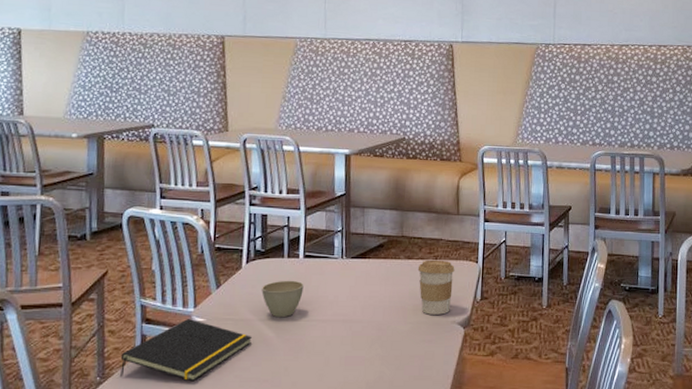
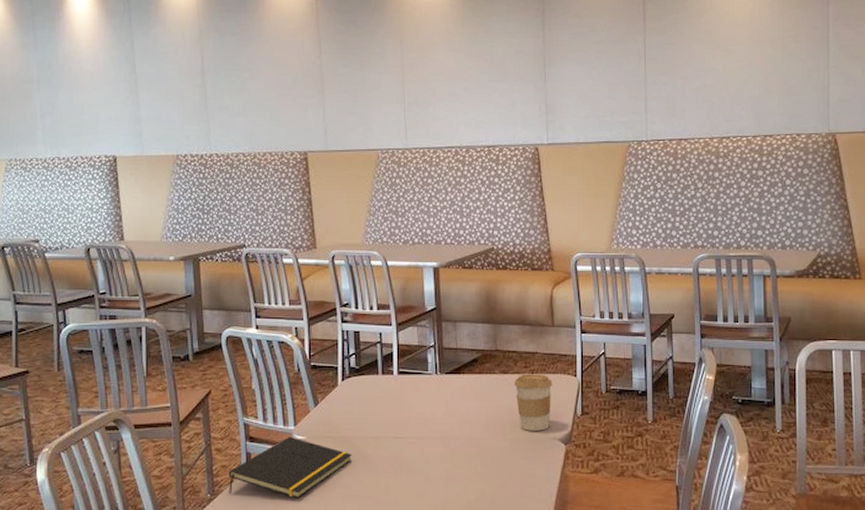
cup: present [262,280,304,318] -> none [358,397,400,435]

